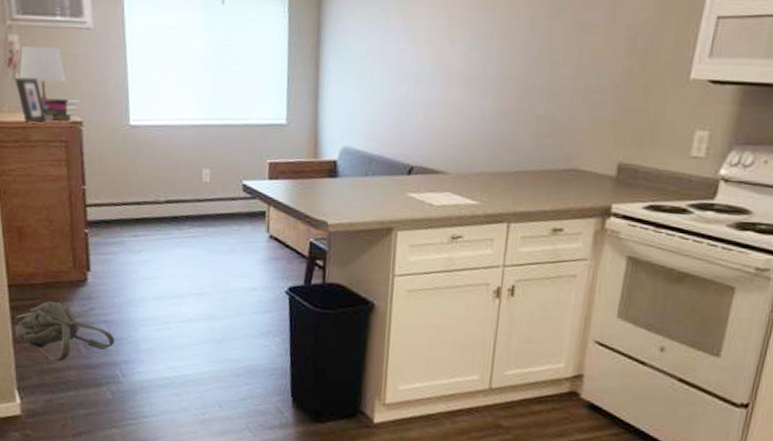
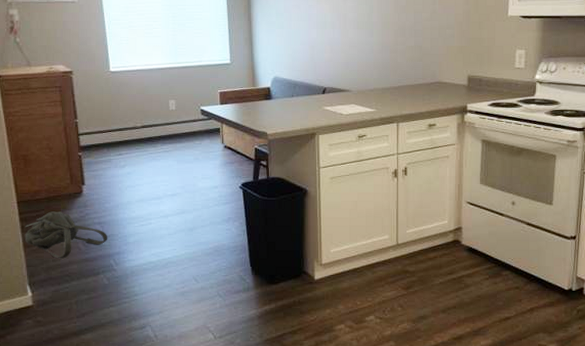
picture frame: present [15,77,46,123] -> none [16,41,43,75]
table lamp: present [19,46,66,100] -> none [19,18,57,56]
books: present [41,98,80,122] -> none [38,54,70,73]

